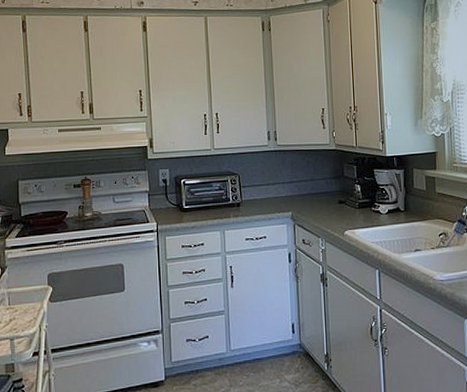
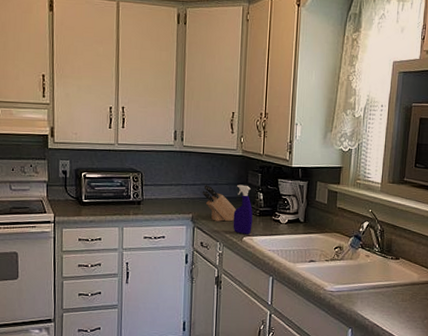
knife block: none [300,180,336,217] -> present [202,184,237,222]
spray bottle: none [332,178,353,228] -> present [233,184,253,234]

